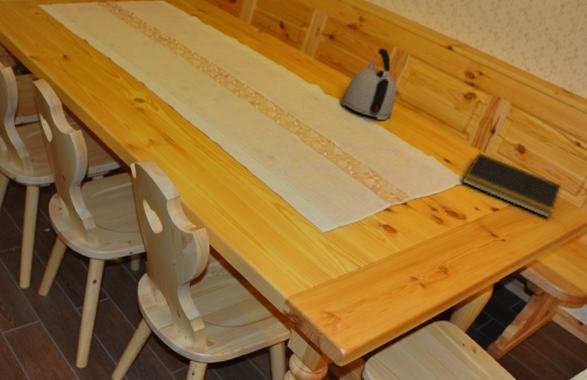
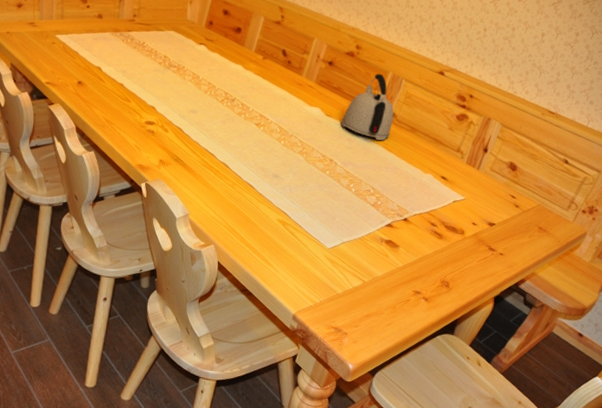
notepad: present [462,151,562,219] -> none [459,169,554,233]

